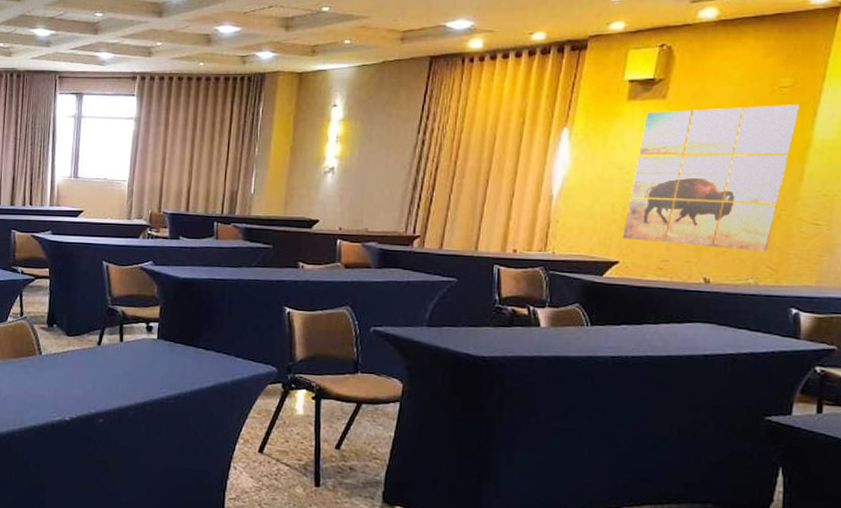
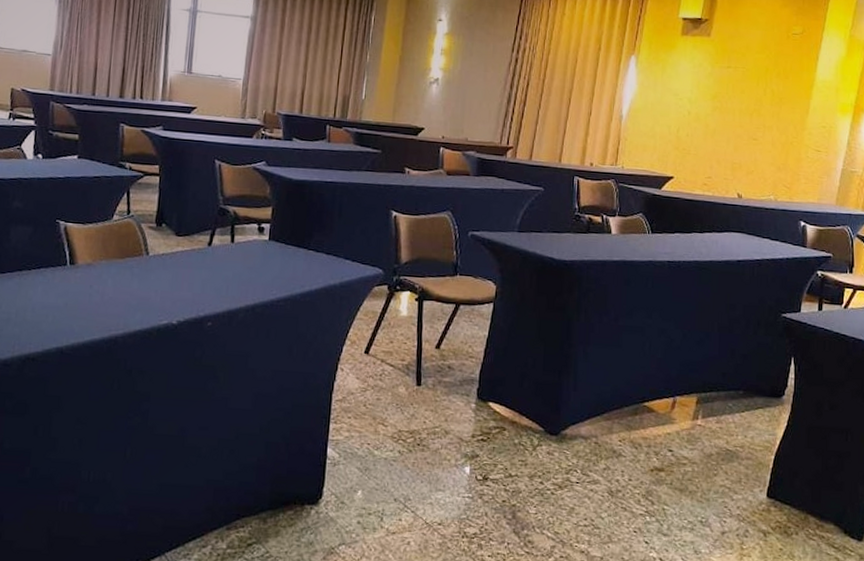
wall art: present [622,105,801,252] -> none [676,47,807,173]

